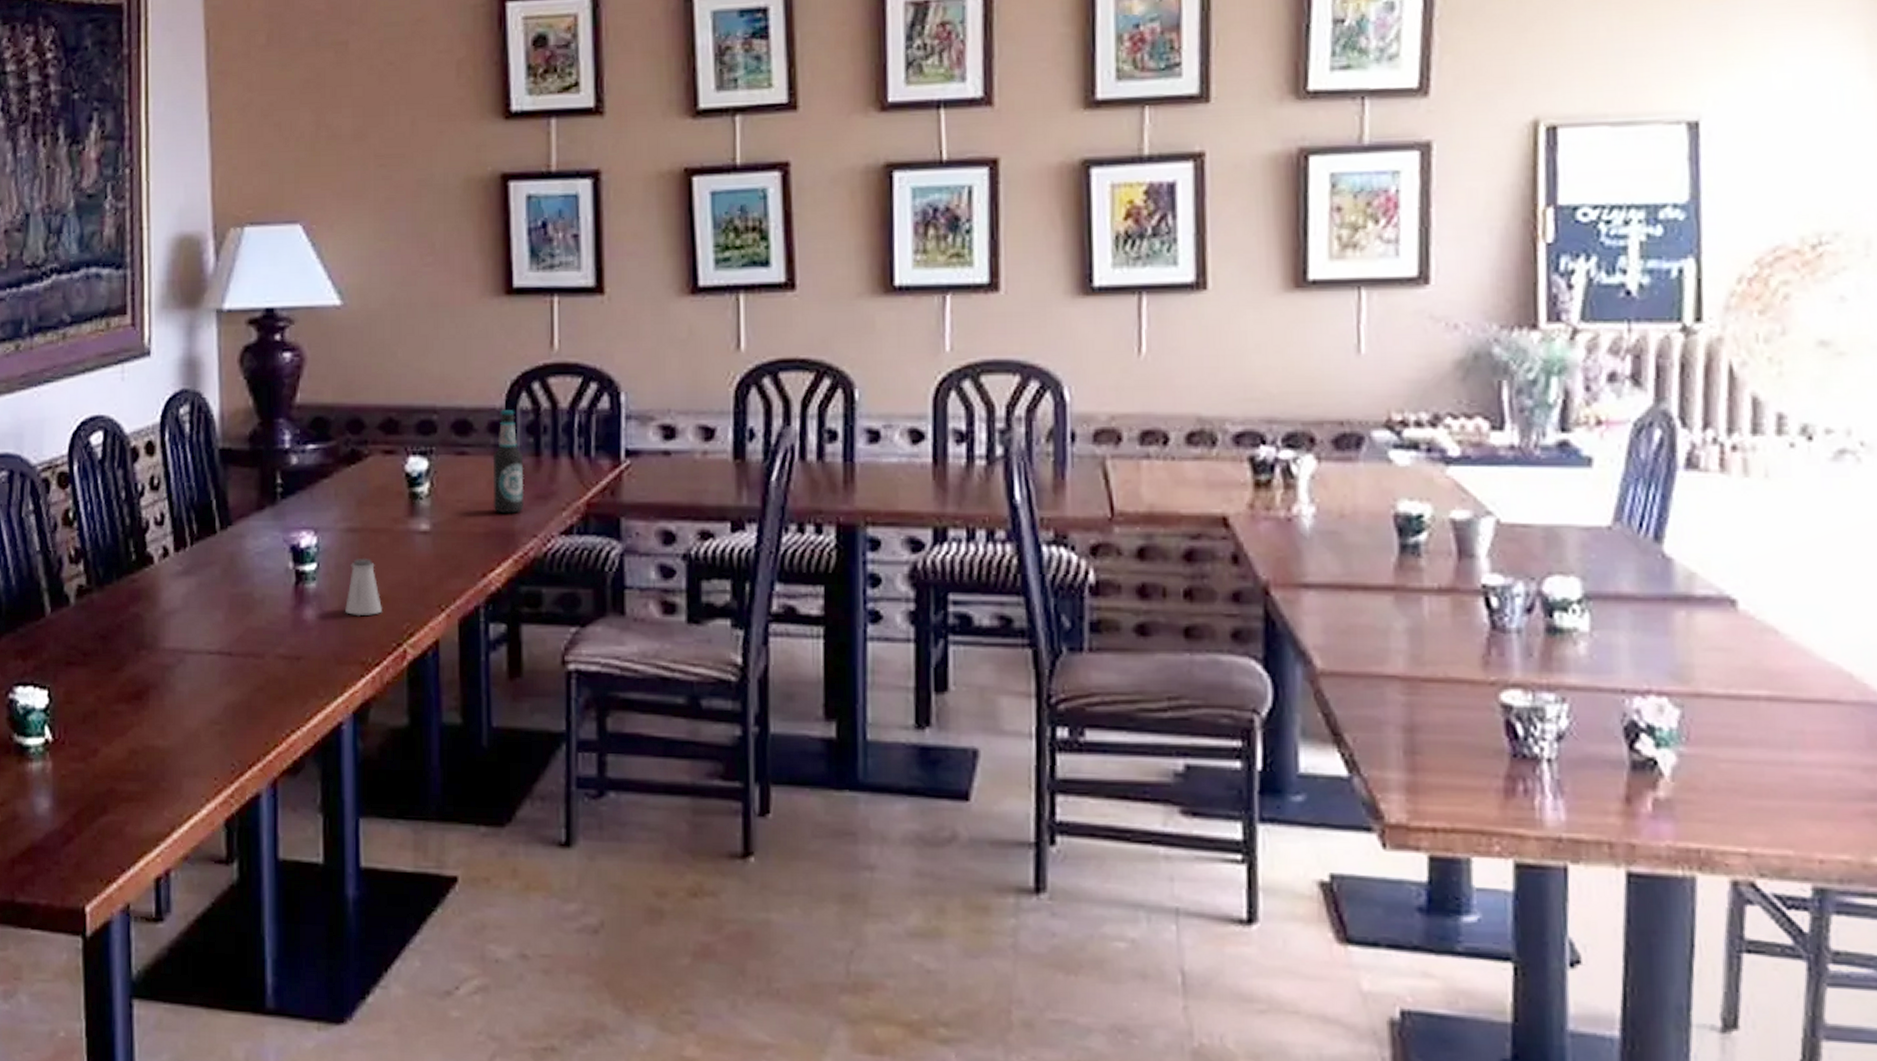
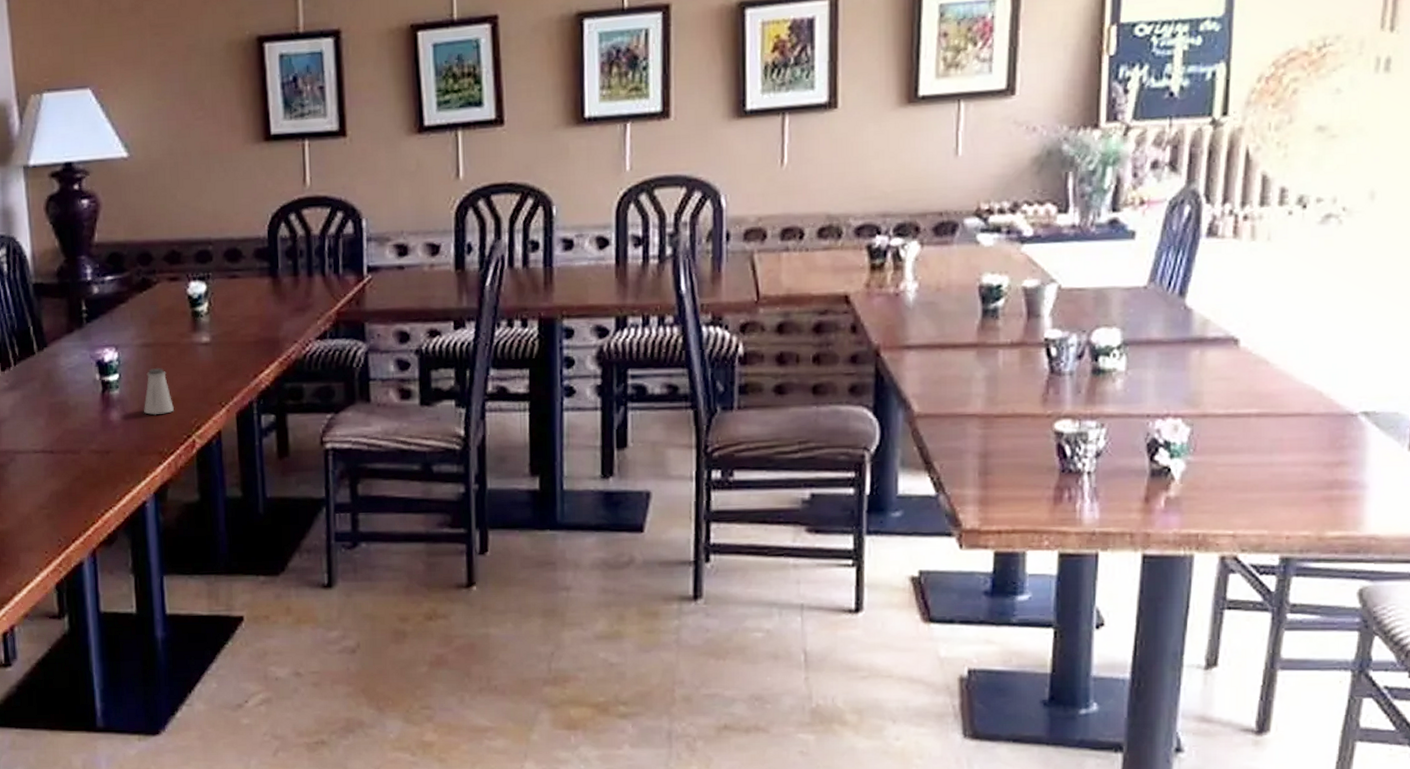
bottle: present [492,410,525,514] -> none [258,238,286,325]

